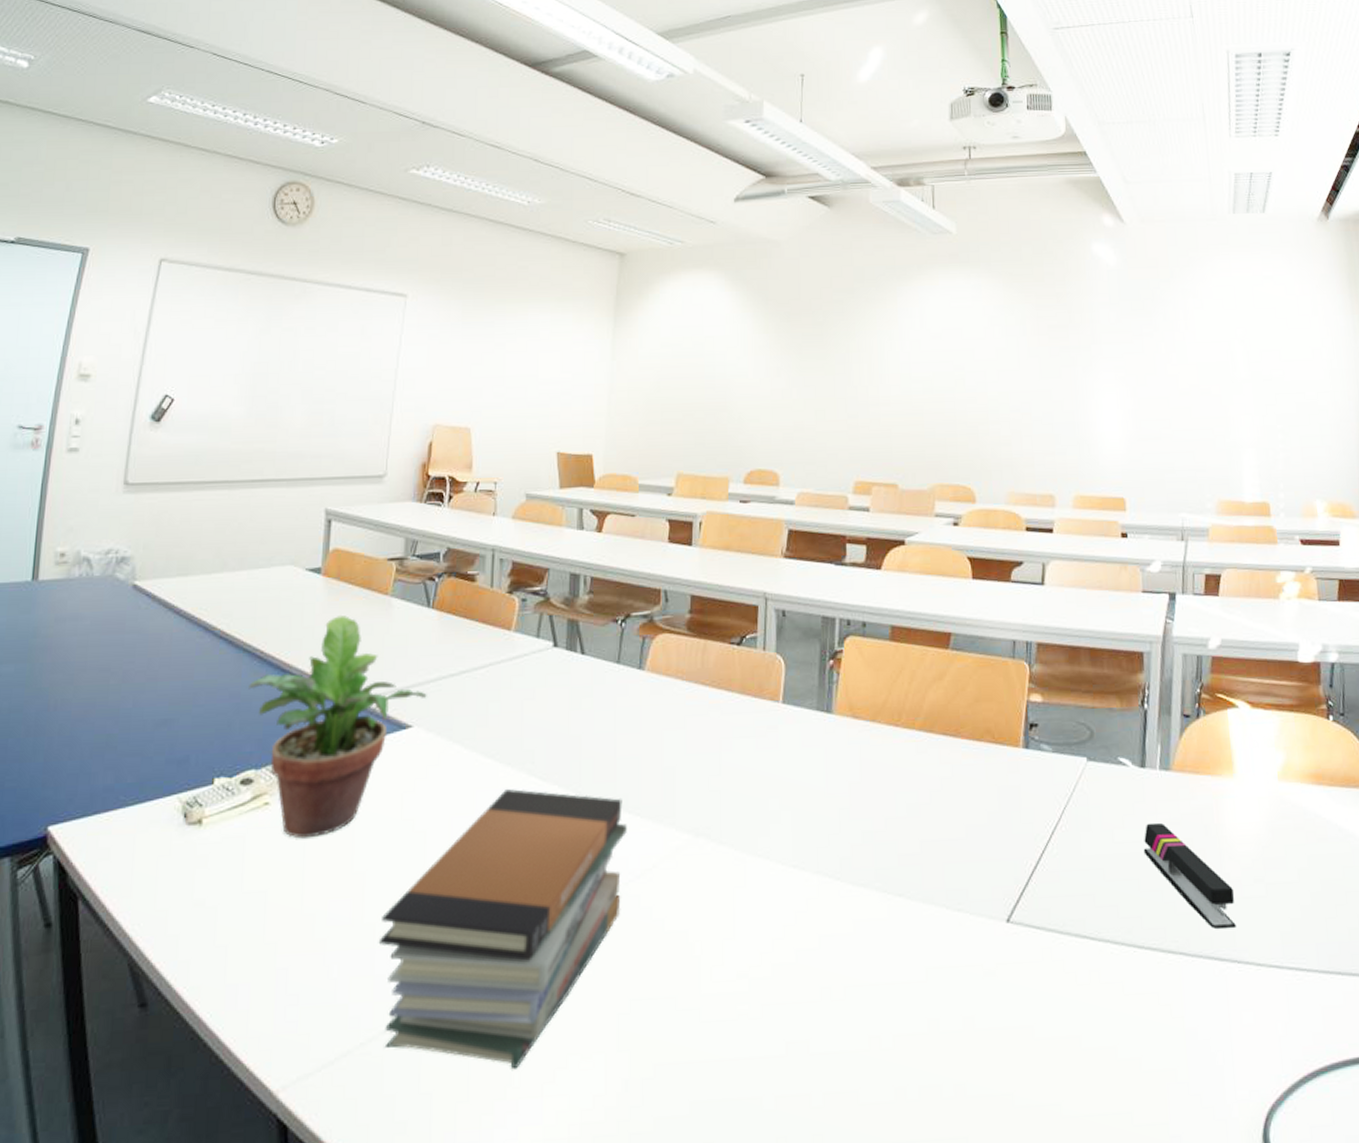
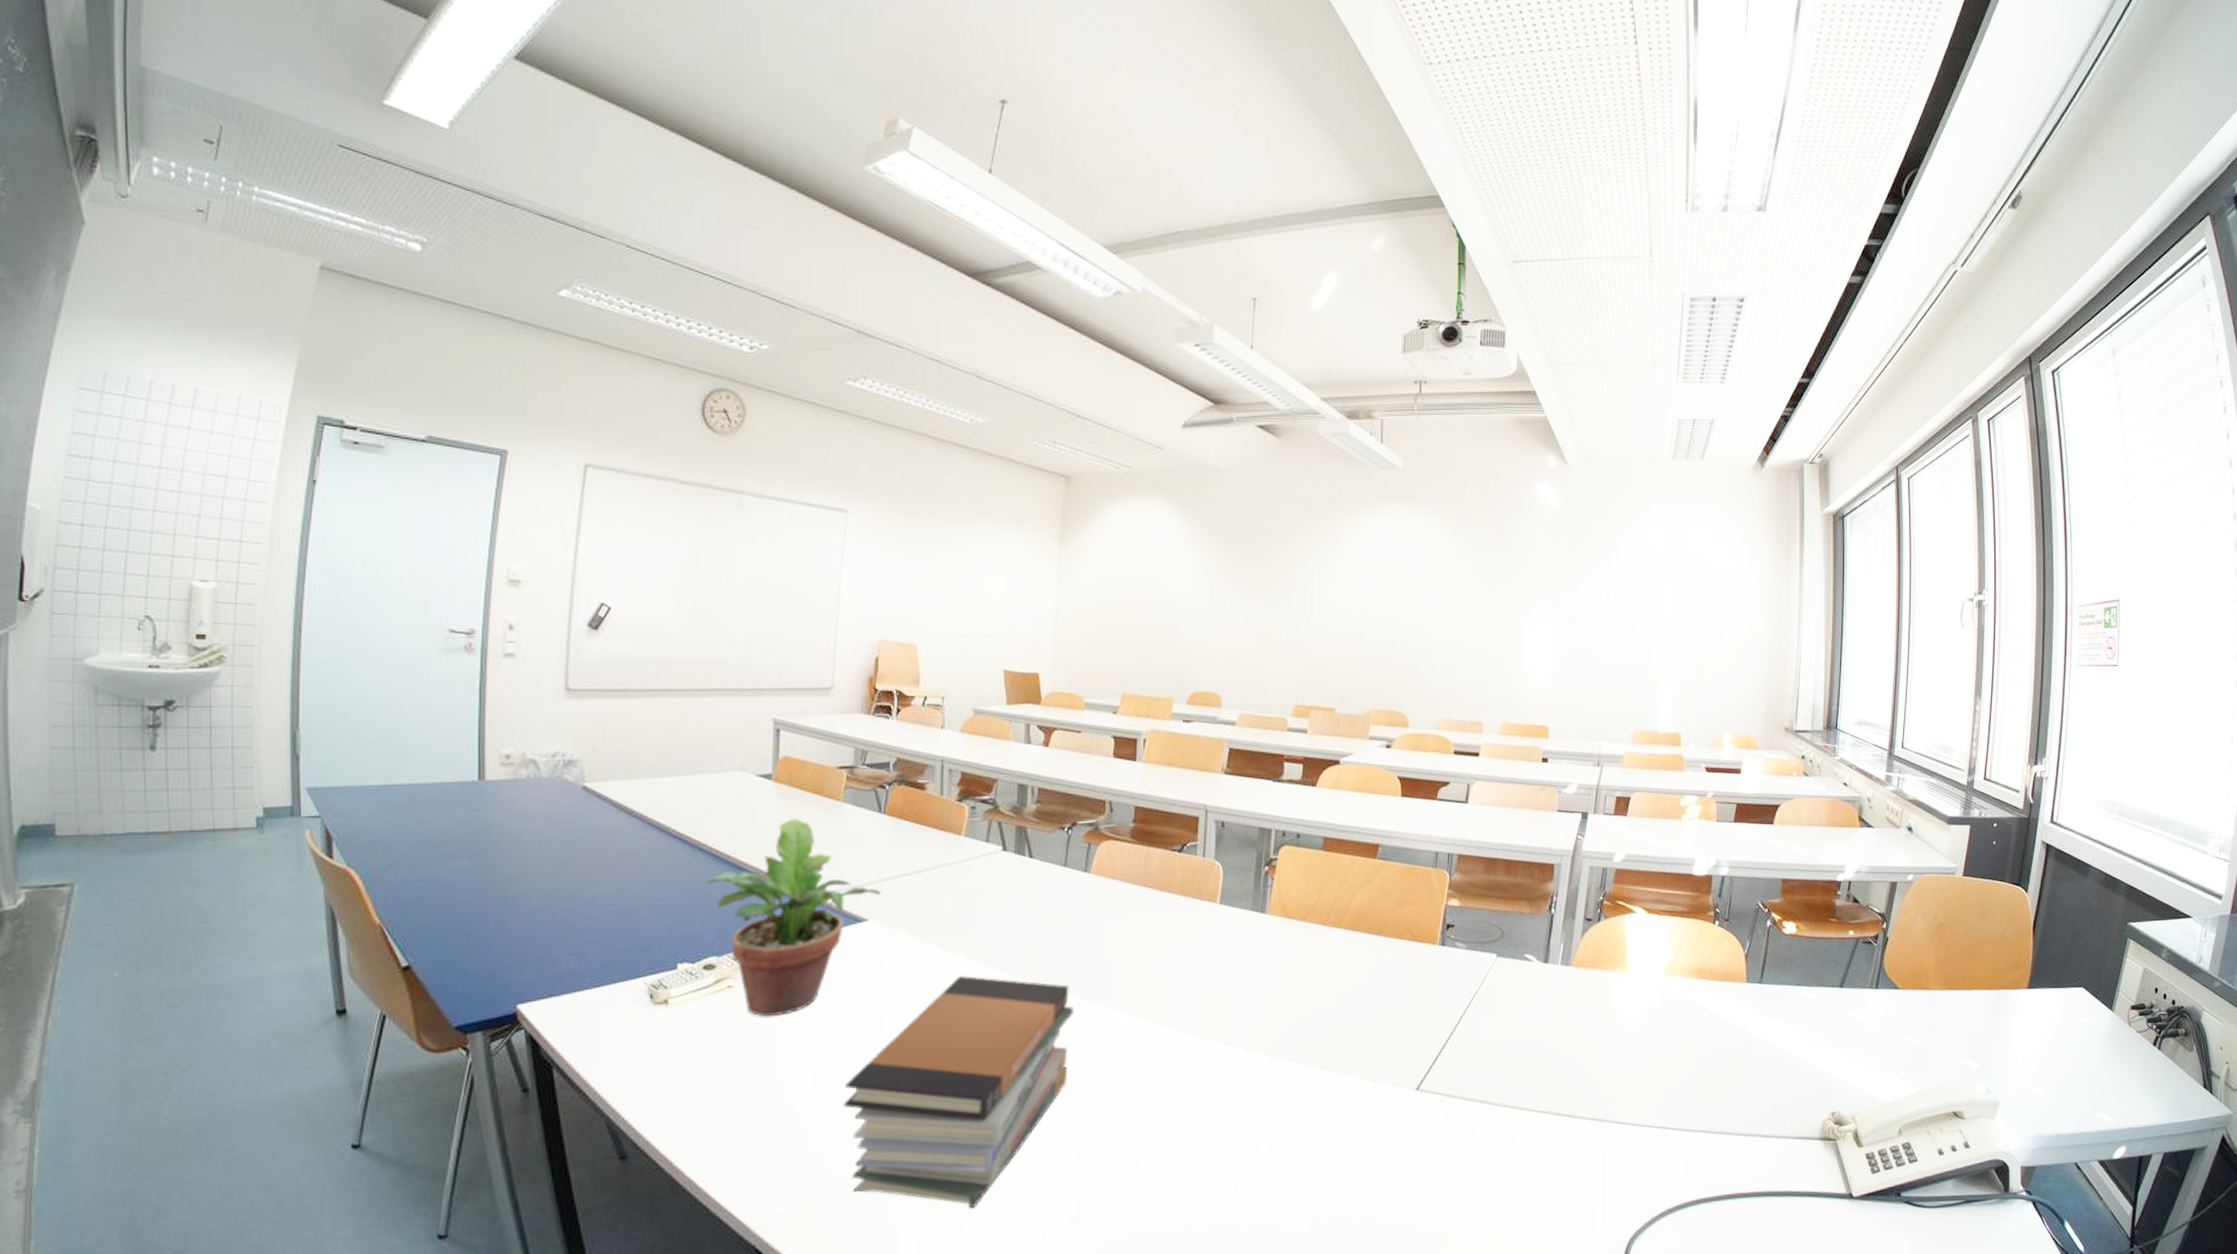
stapler: present [1143,822,1236,930] -> none [1541,1009,1618,1097]

